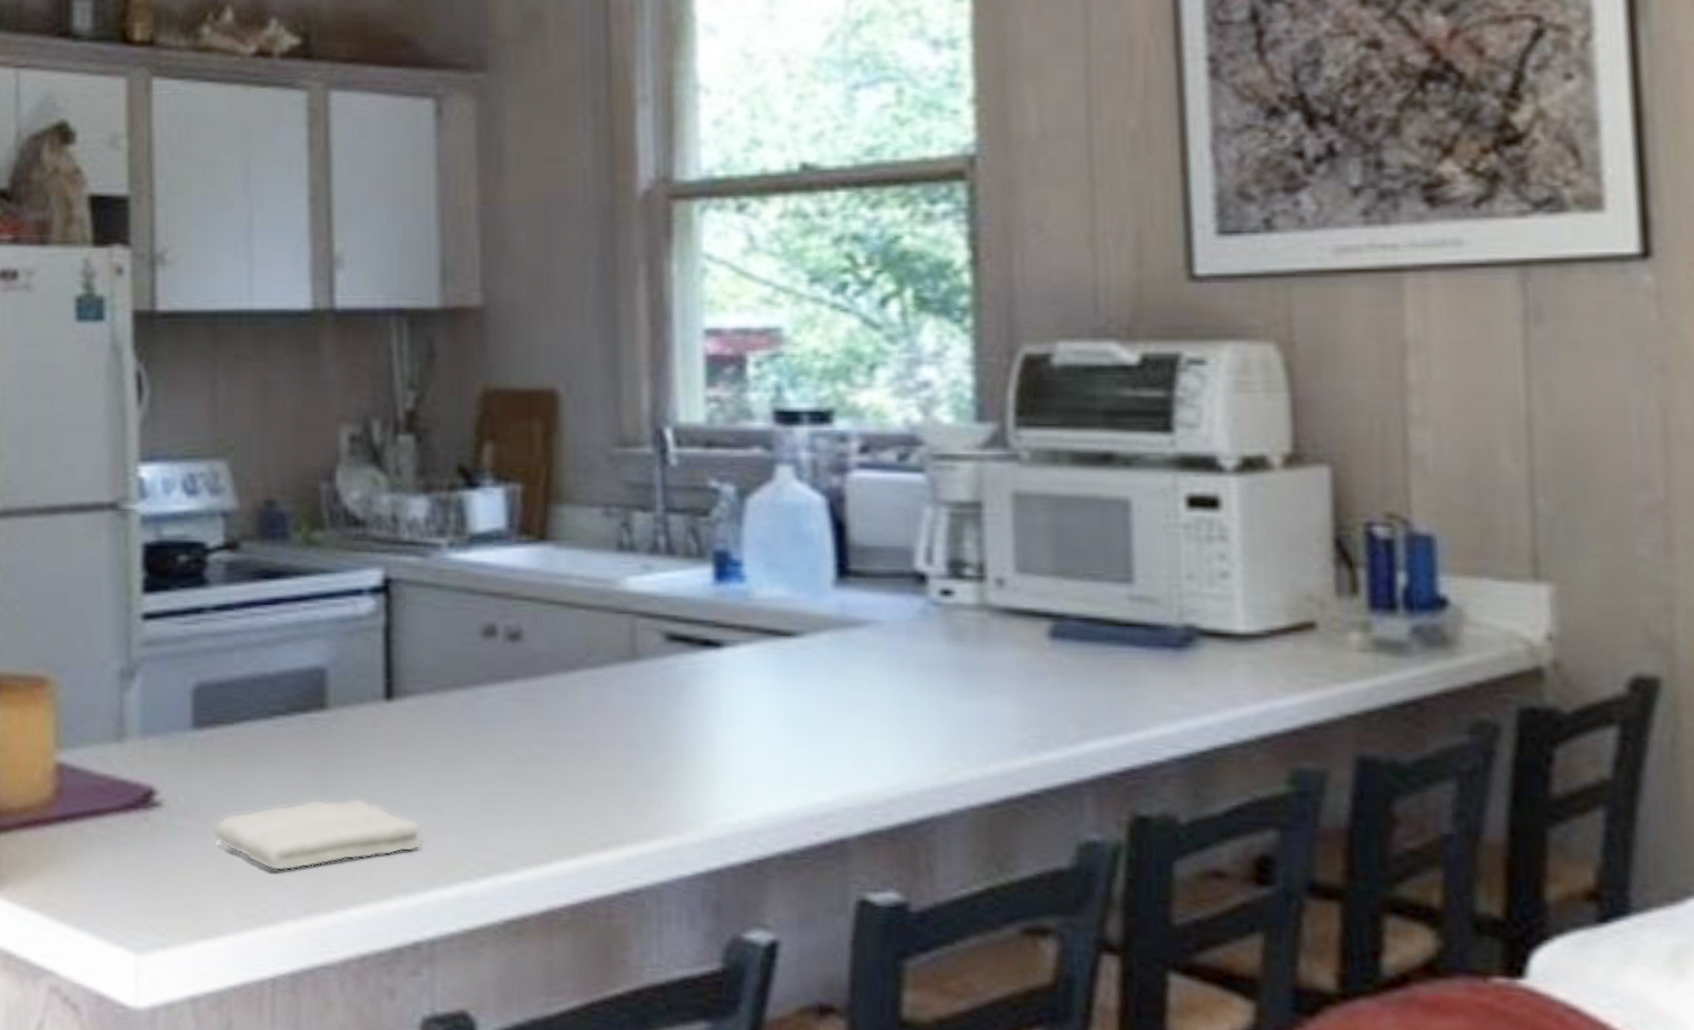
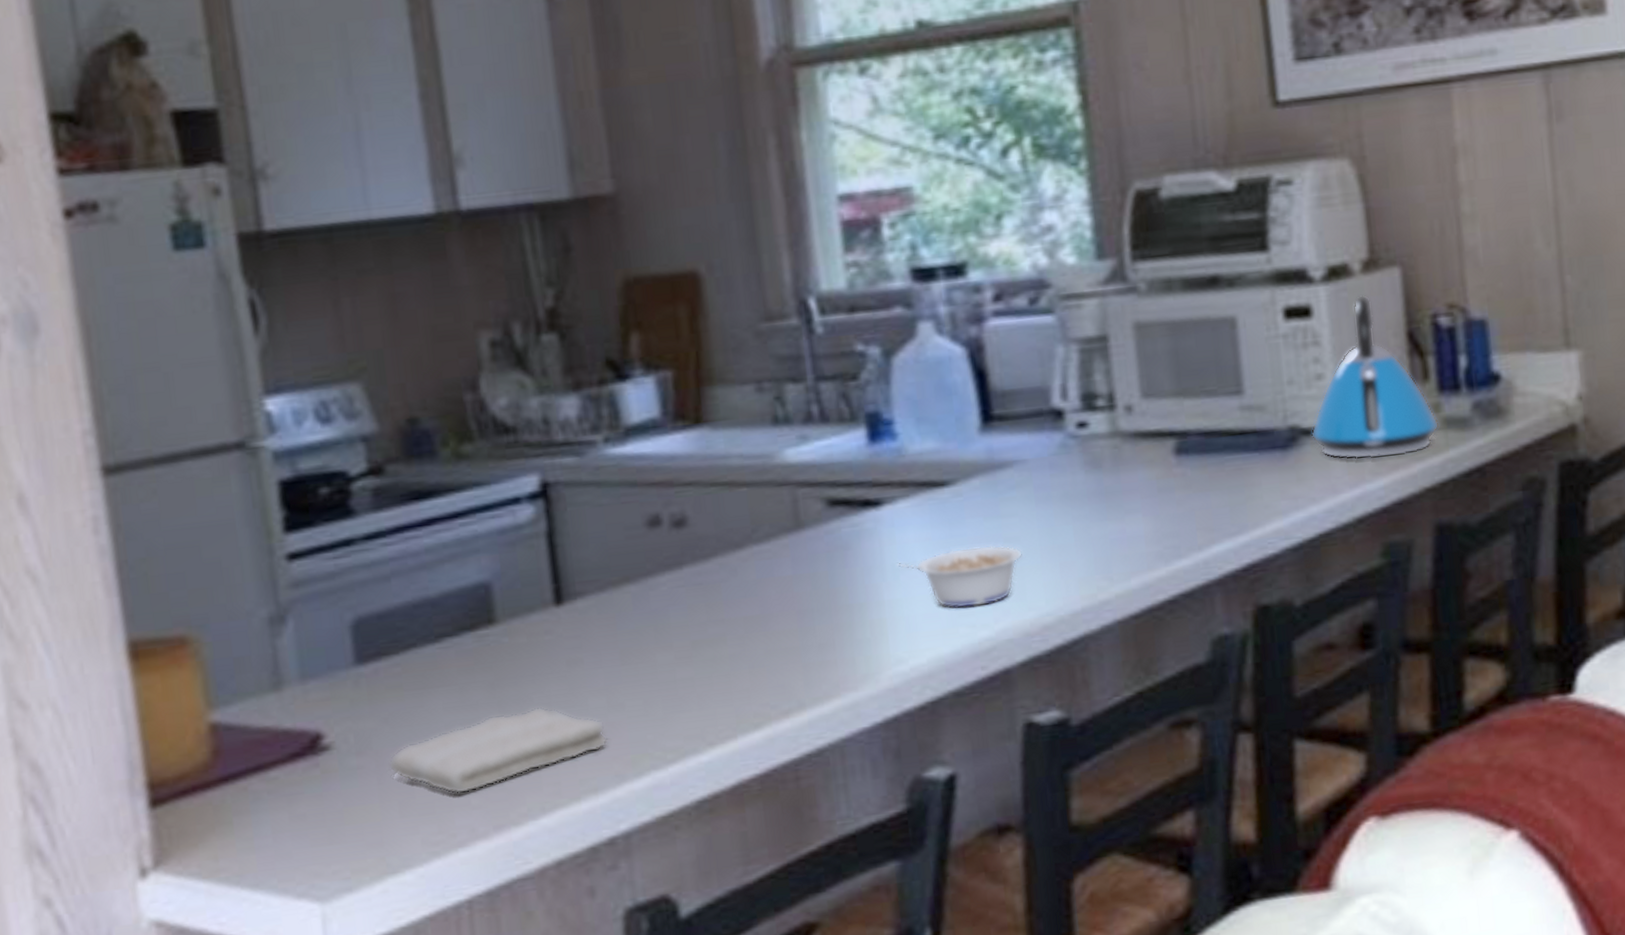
legume: none [733,703,871,768] -> present [897,545,1023,609]
kettle: none [1211,492,1368,675] -> present [1311,295,1439,460]

